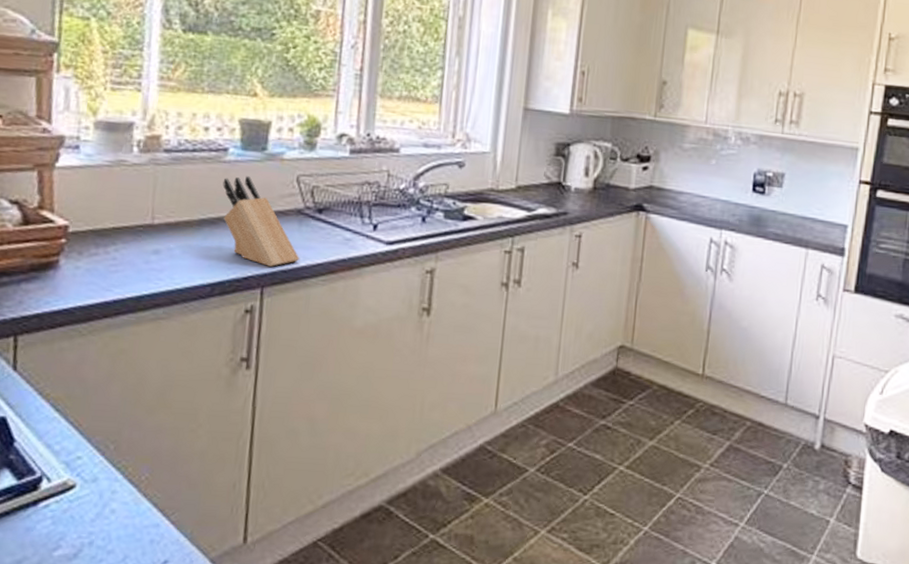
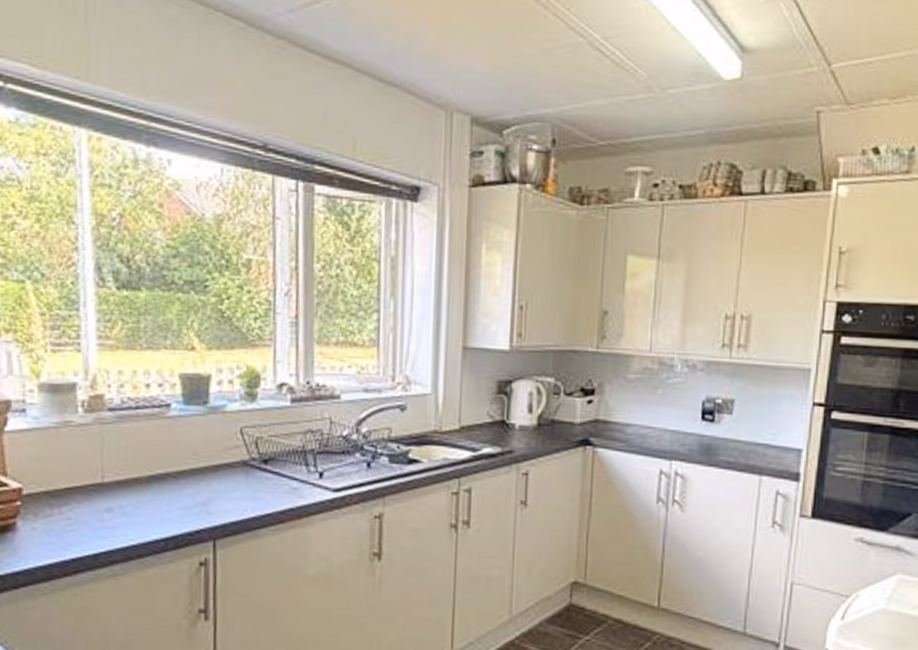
knife block: present [222,176,300,267] -> none [168,430,249,519]

